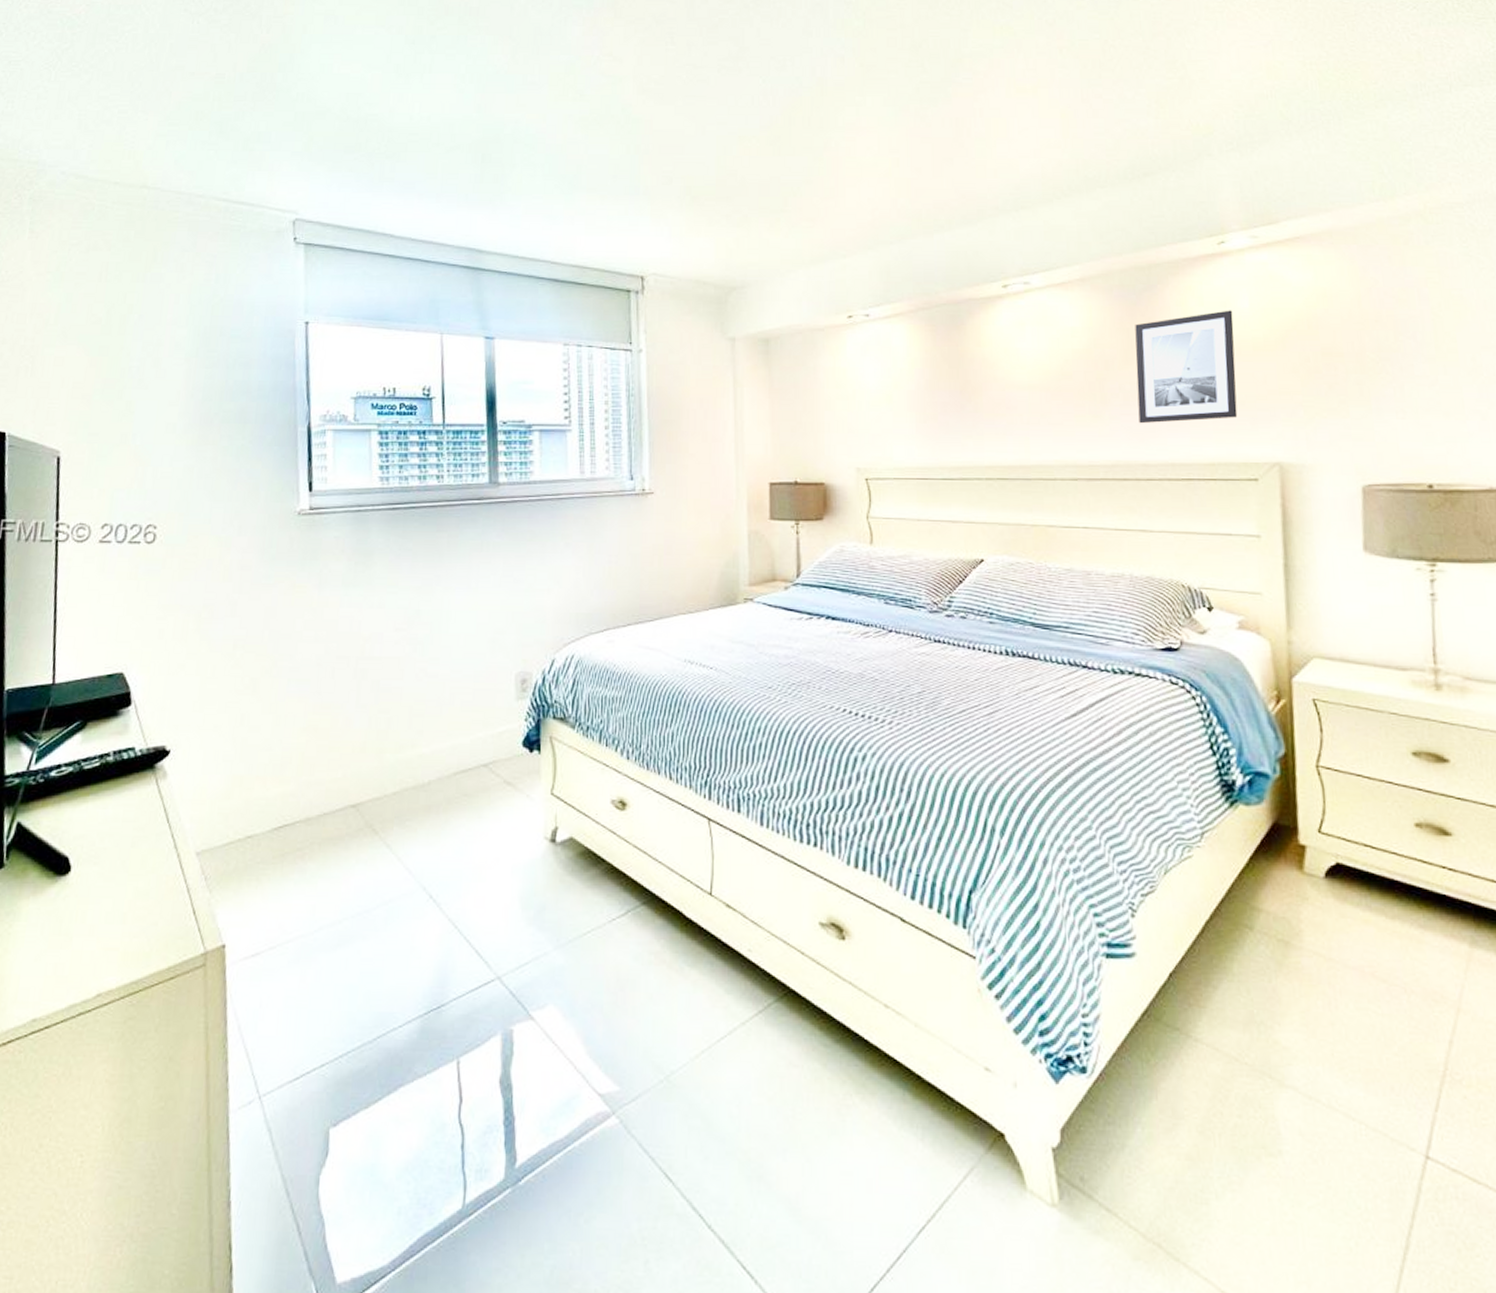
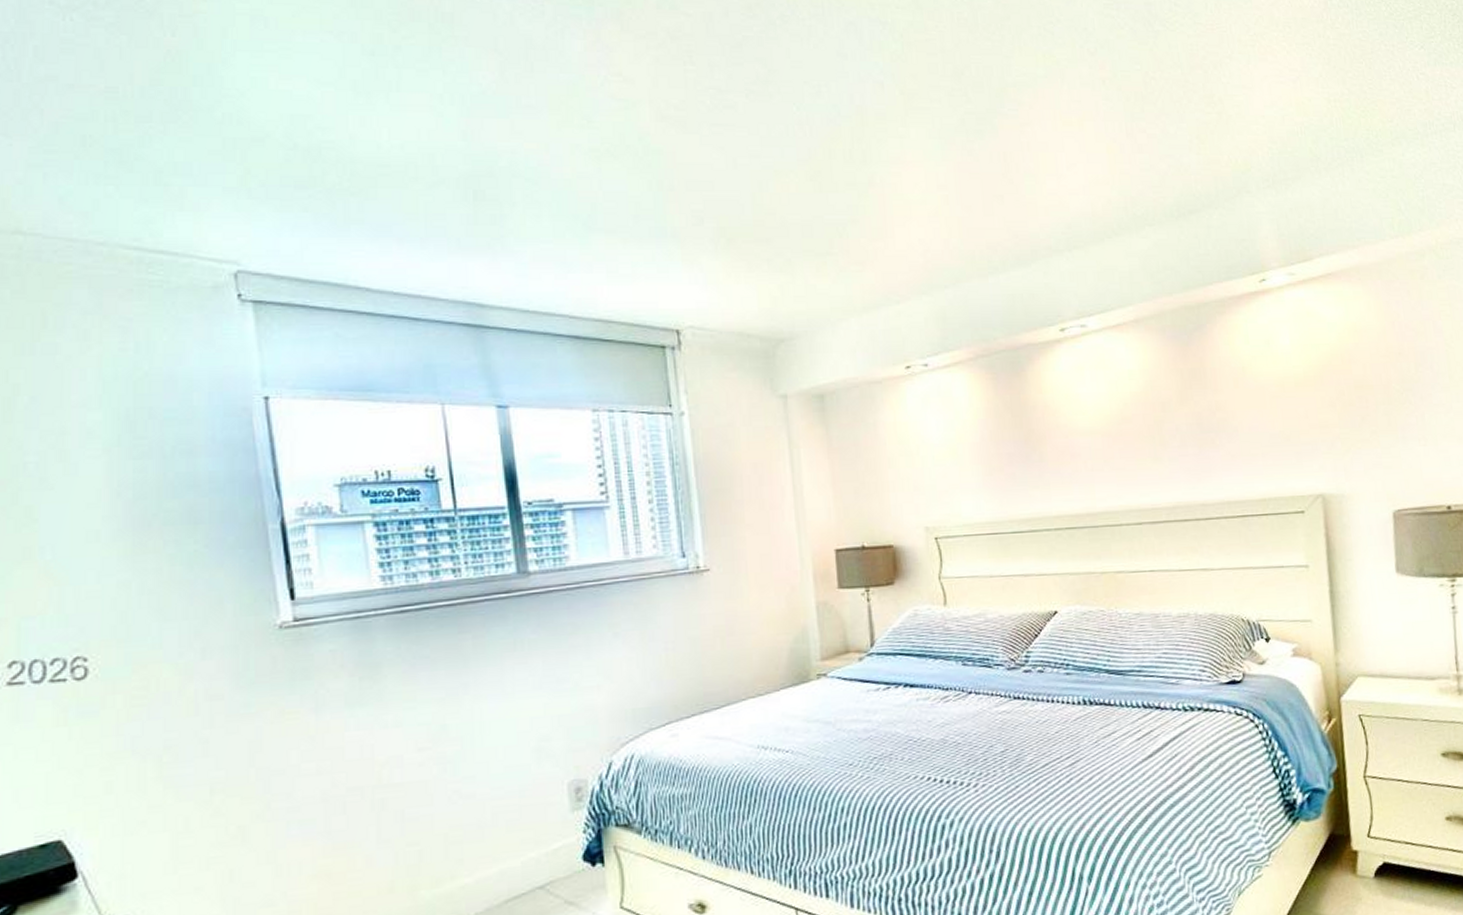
wall art: present [1135,310,1238,424] -> none [1188,347,1284,464]

